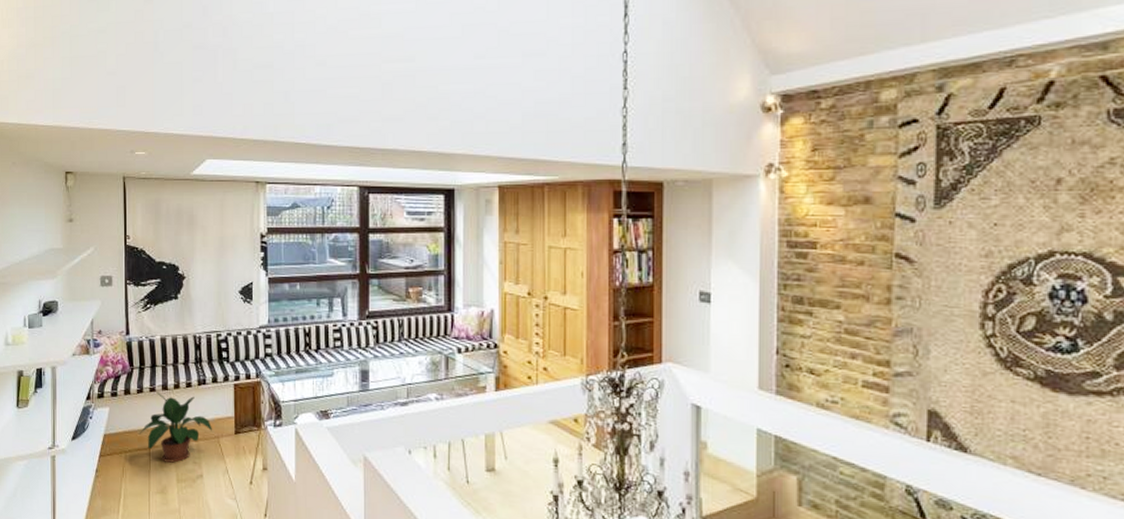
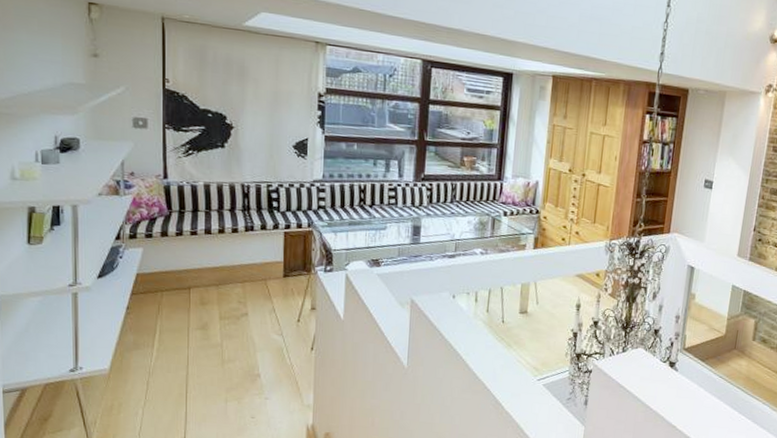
potted plant: present [139,392,212,463] -> none [177,236,259,302]

